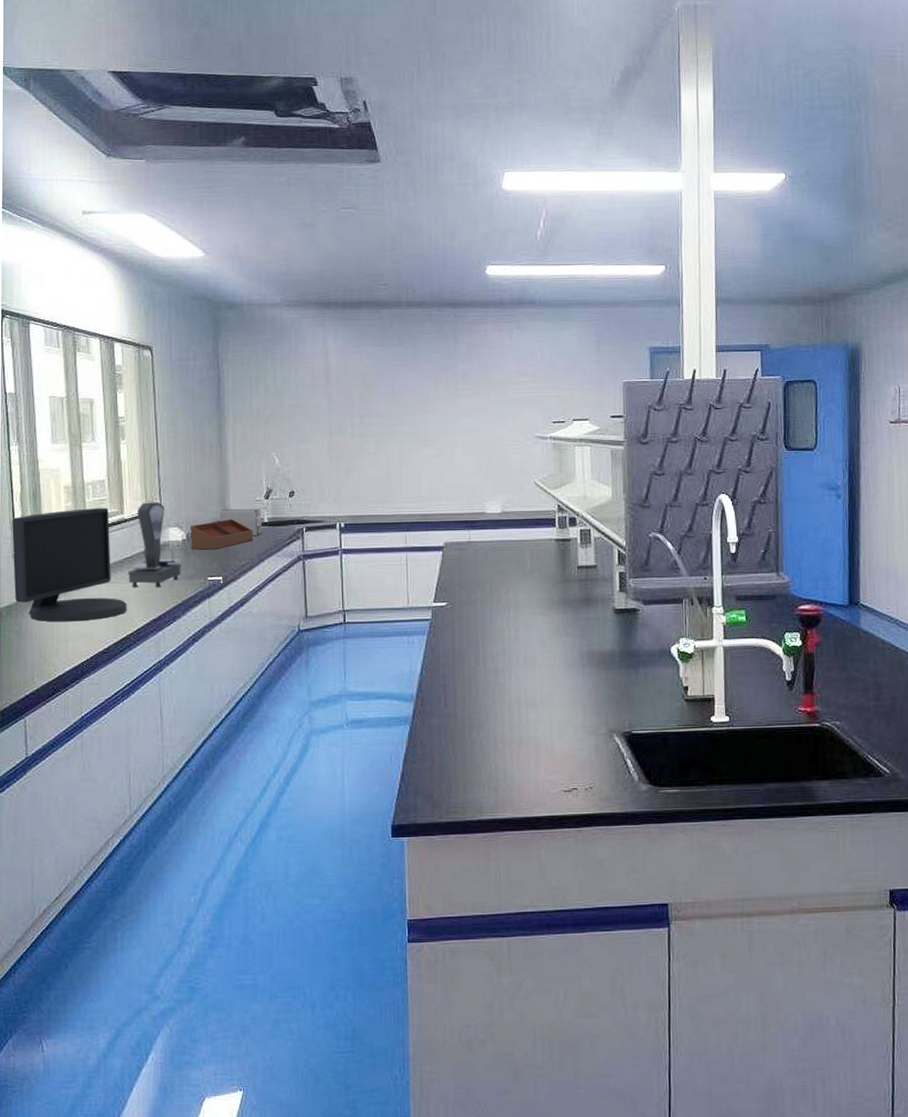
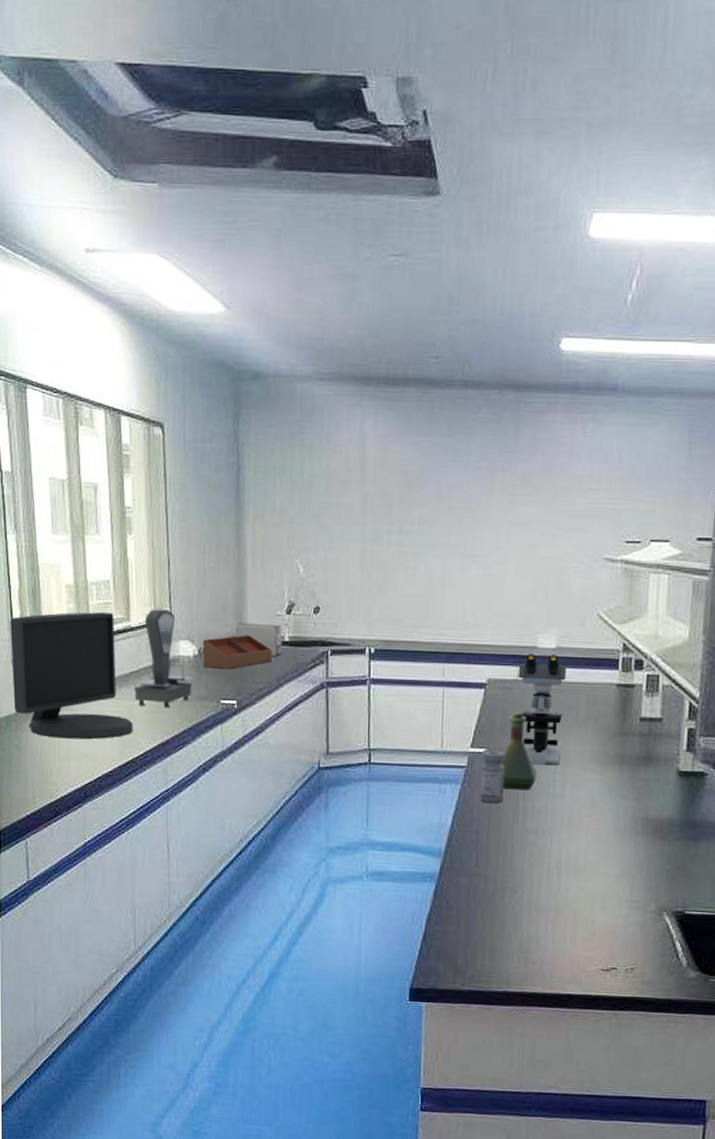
medicine bottle: none [443,603,465,650] -> present [480,750,506,804]
flask: none [461,568,494,637] -> present [501,711,538,791]
microscope: none [470,518,513,613] -> present [518,654,567,766]

